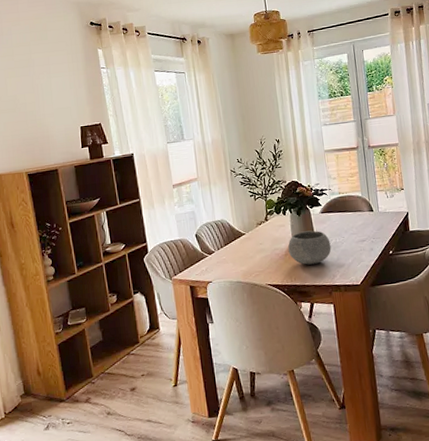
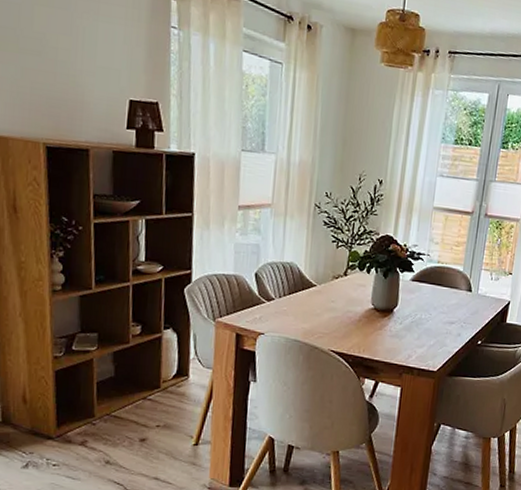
bowl: present [287,230,331,265] -> none [362,297,415,339]

